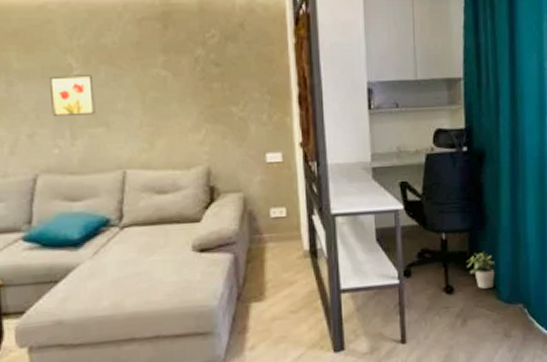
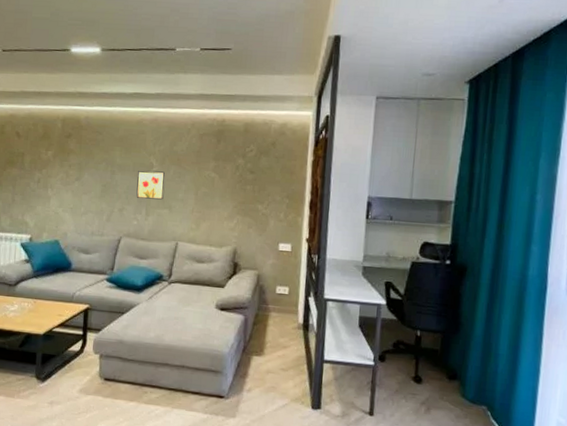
potted plant: present [467,251,495,289] -> none [437,353,464,386]

